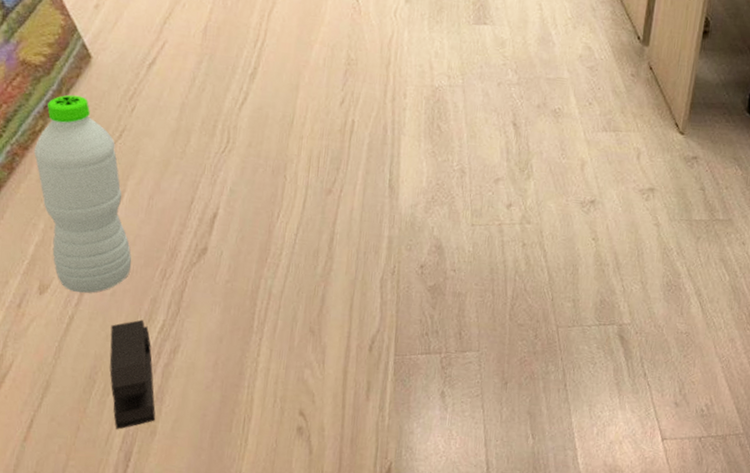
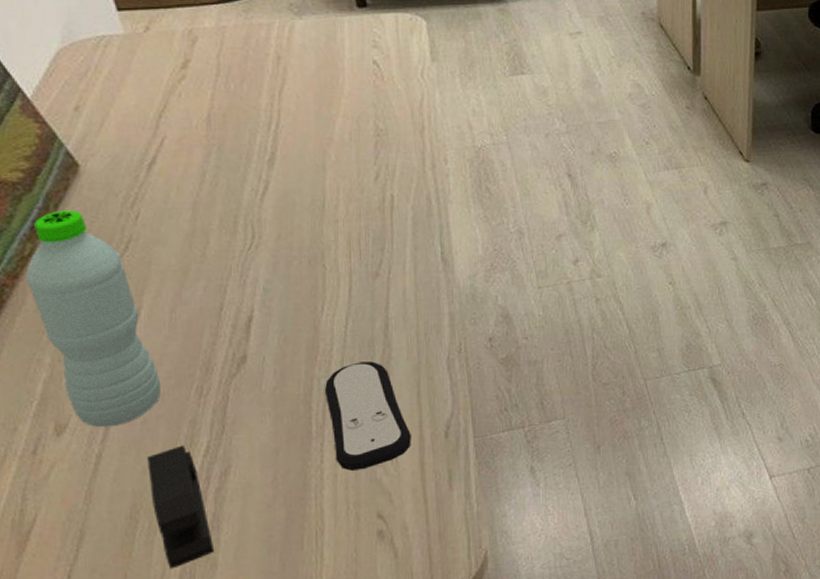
remote control: none [270,269,340,369] -> present [325,361,412,471]

